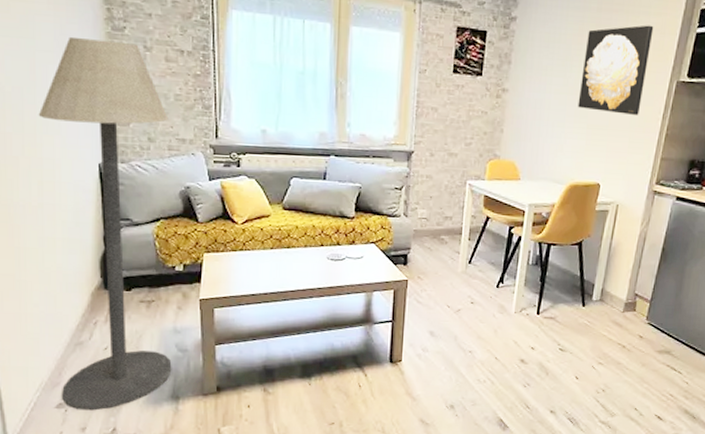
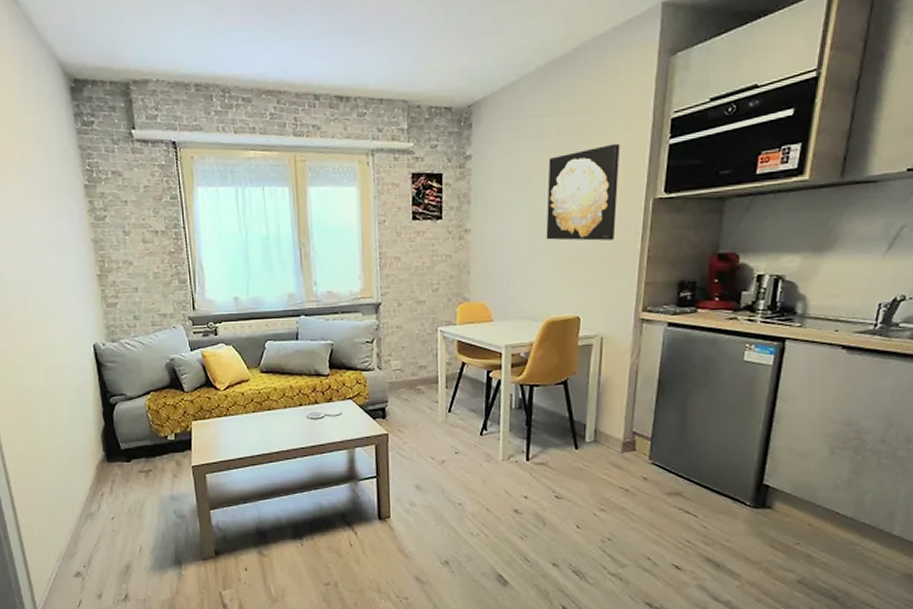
floor lamp: present [38,36,172,411] -> none [39,230,173,578]

